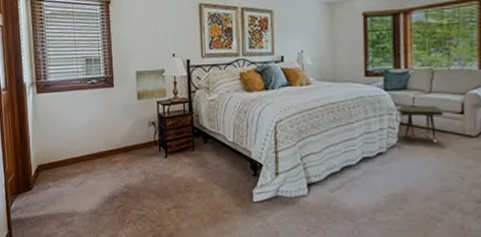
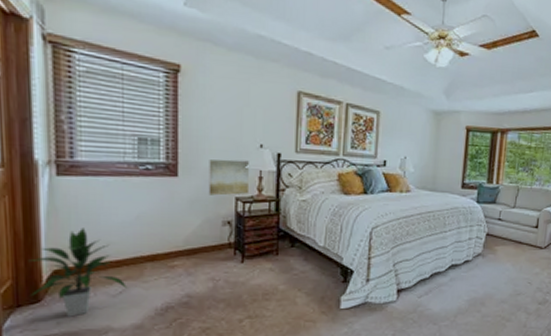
indoor plant: none [24,132,84,202] -> present [30,228,127,317]
side table: present [399,105,444,140] -> none [487,218,523,250]

